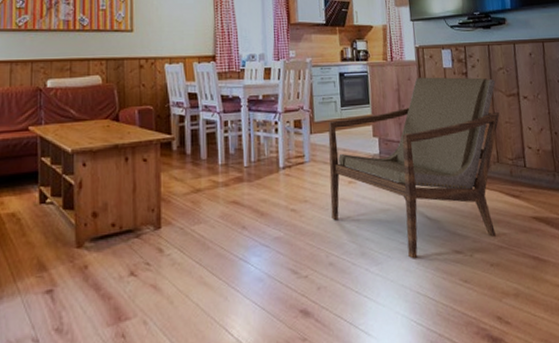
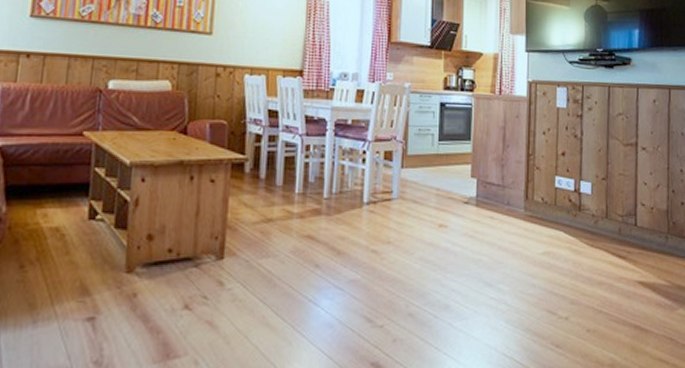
armchair: present [328,77,500,258] -> none [416,115,614,315]

